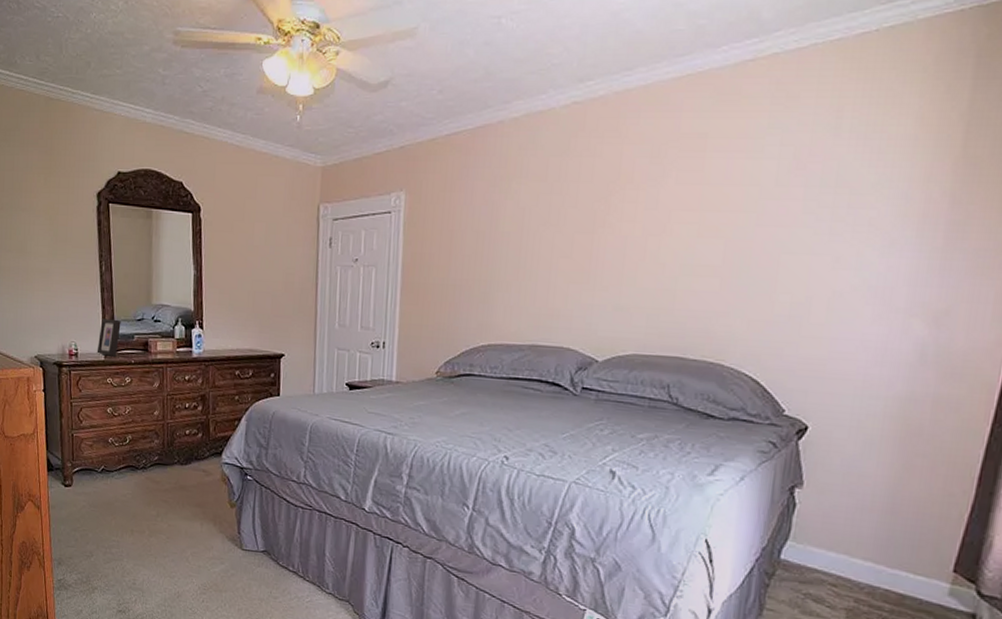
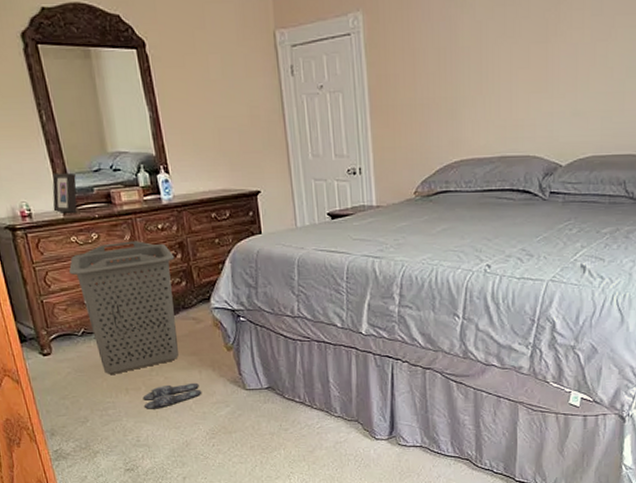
laundry basket: none [101,388,196,515] -> present [69,241,178,375]
slippers: none [145,532,201,556] -> present [142,382,202,409]

